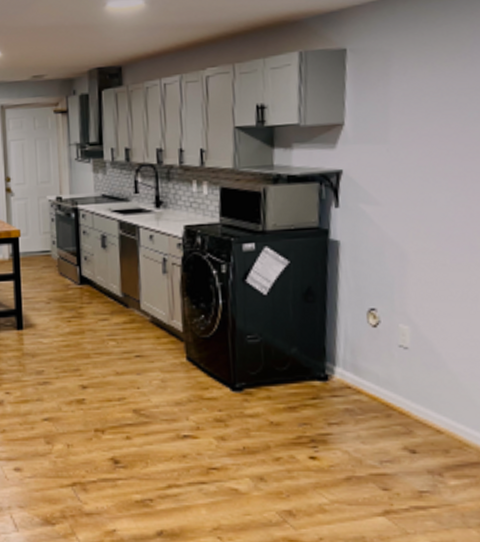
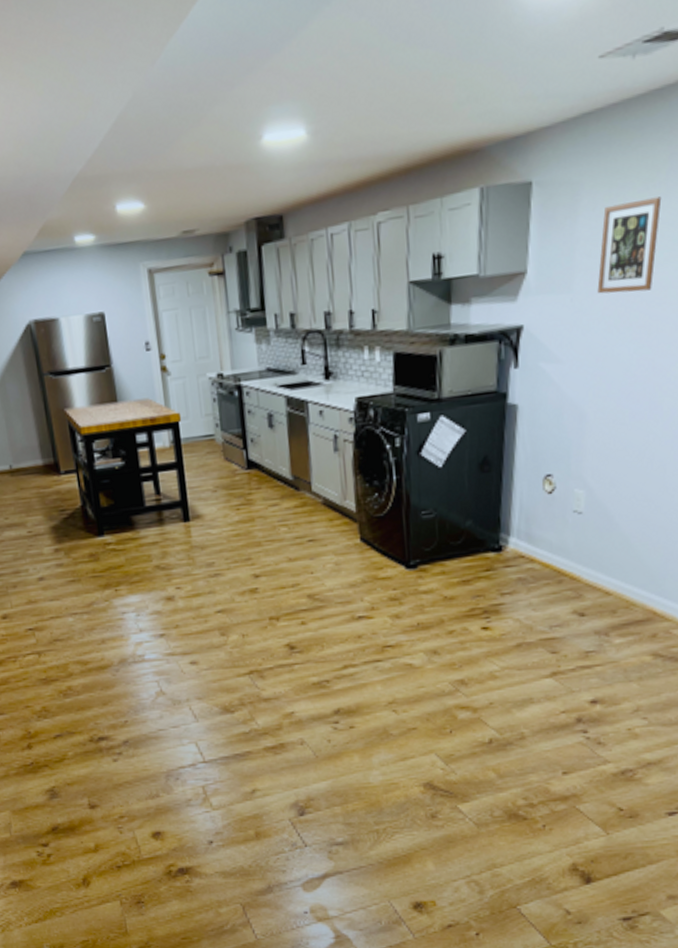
picture frame: none [411,66,468,146] -> present [597,196,662,294]

